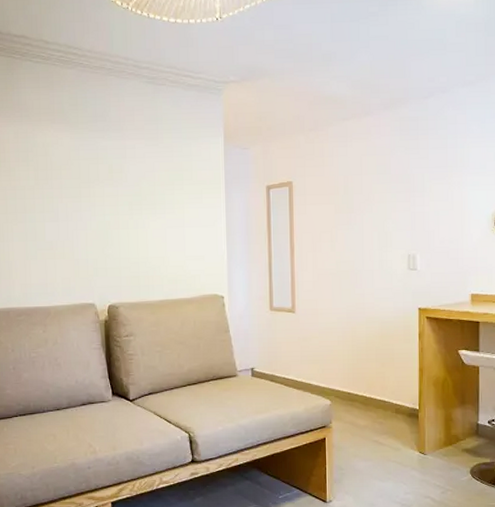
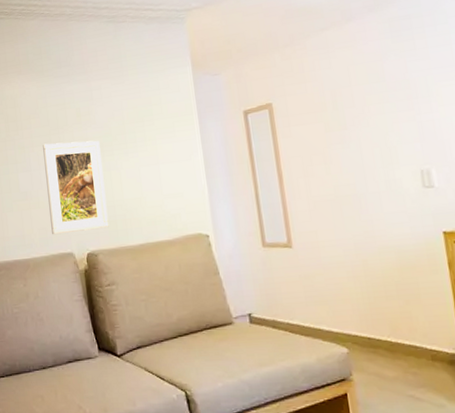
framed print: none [72,196,132,286] -> present [43,140,109,235]

